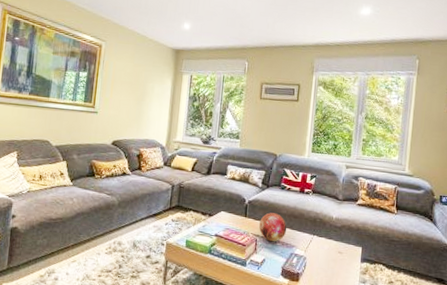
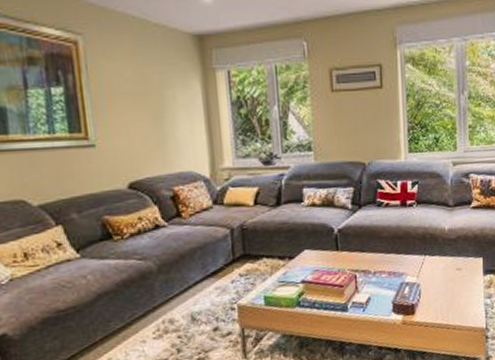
decorative orb: present [259,212,287,242] -> none [356,238,392,275]

